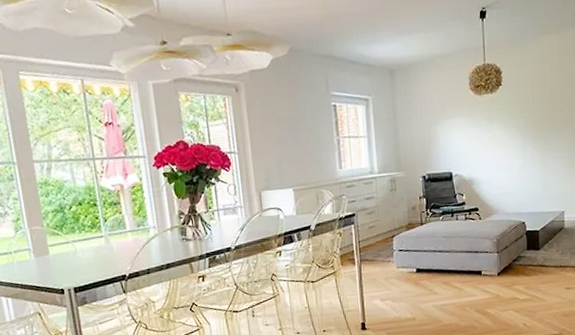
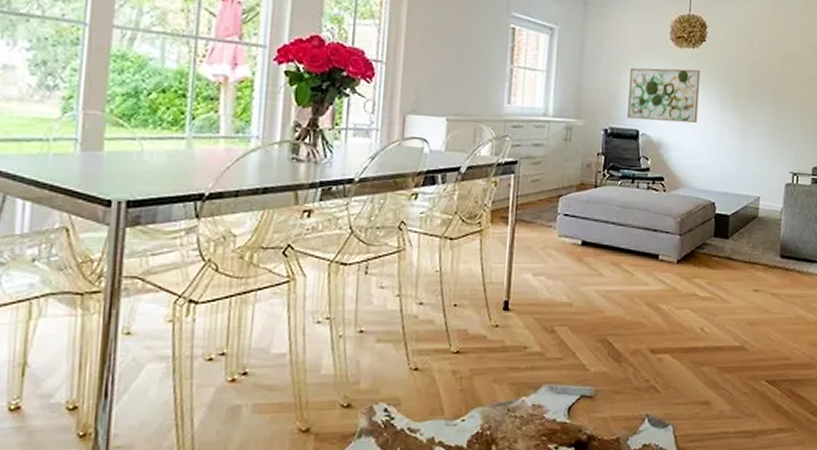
wall art: none [437,112,502,165] -> present [627,67,701,124]

